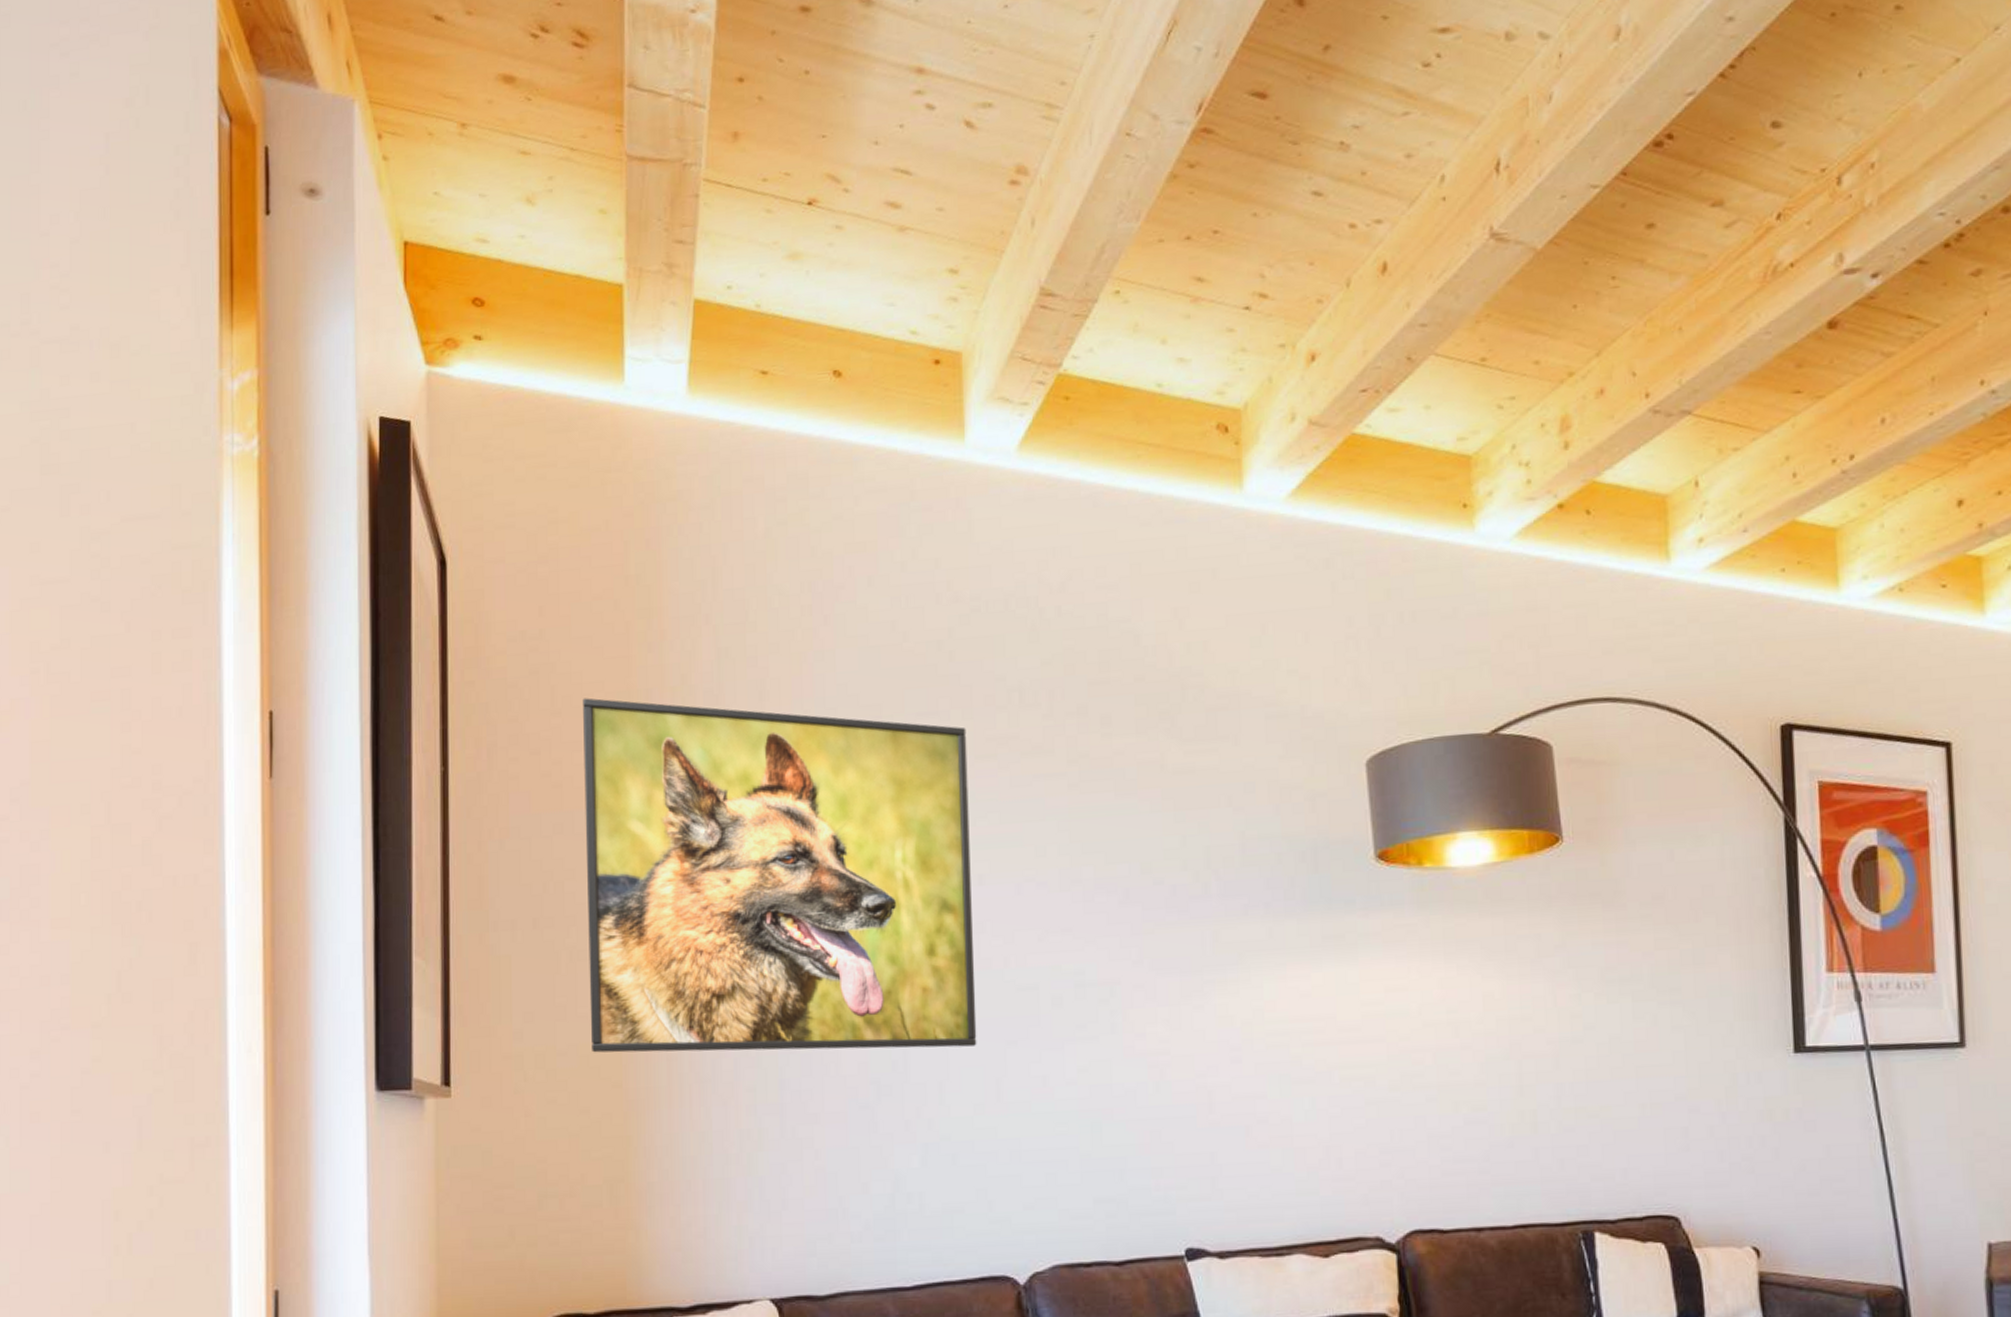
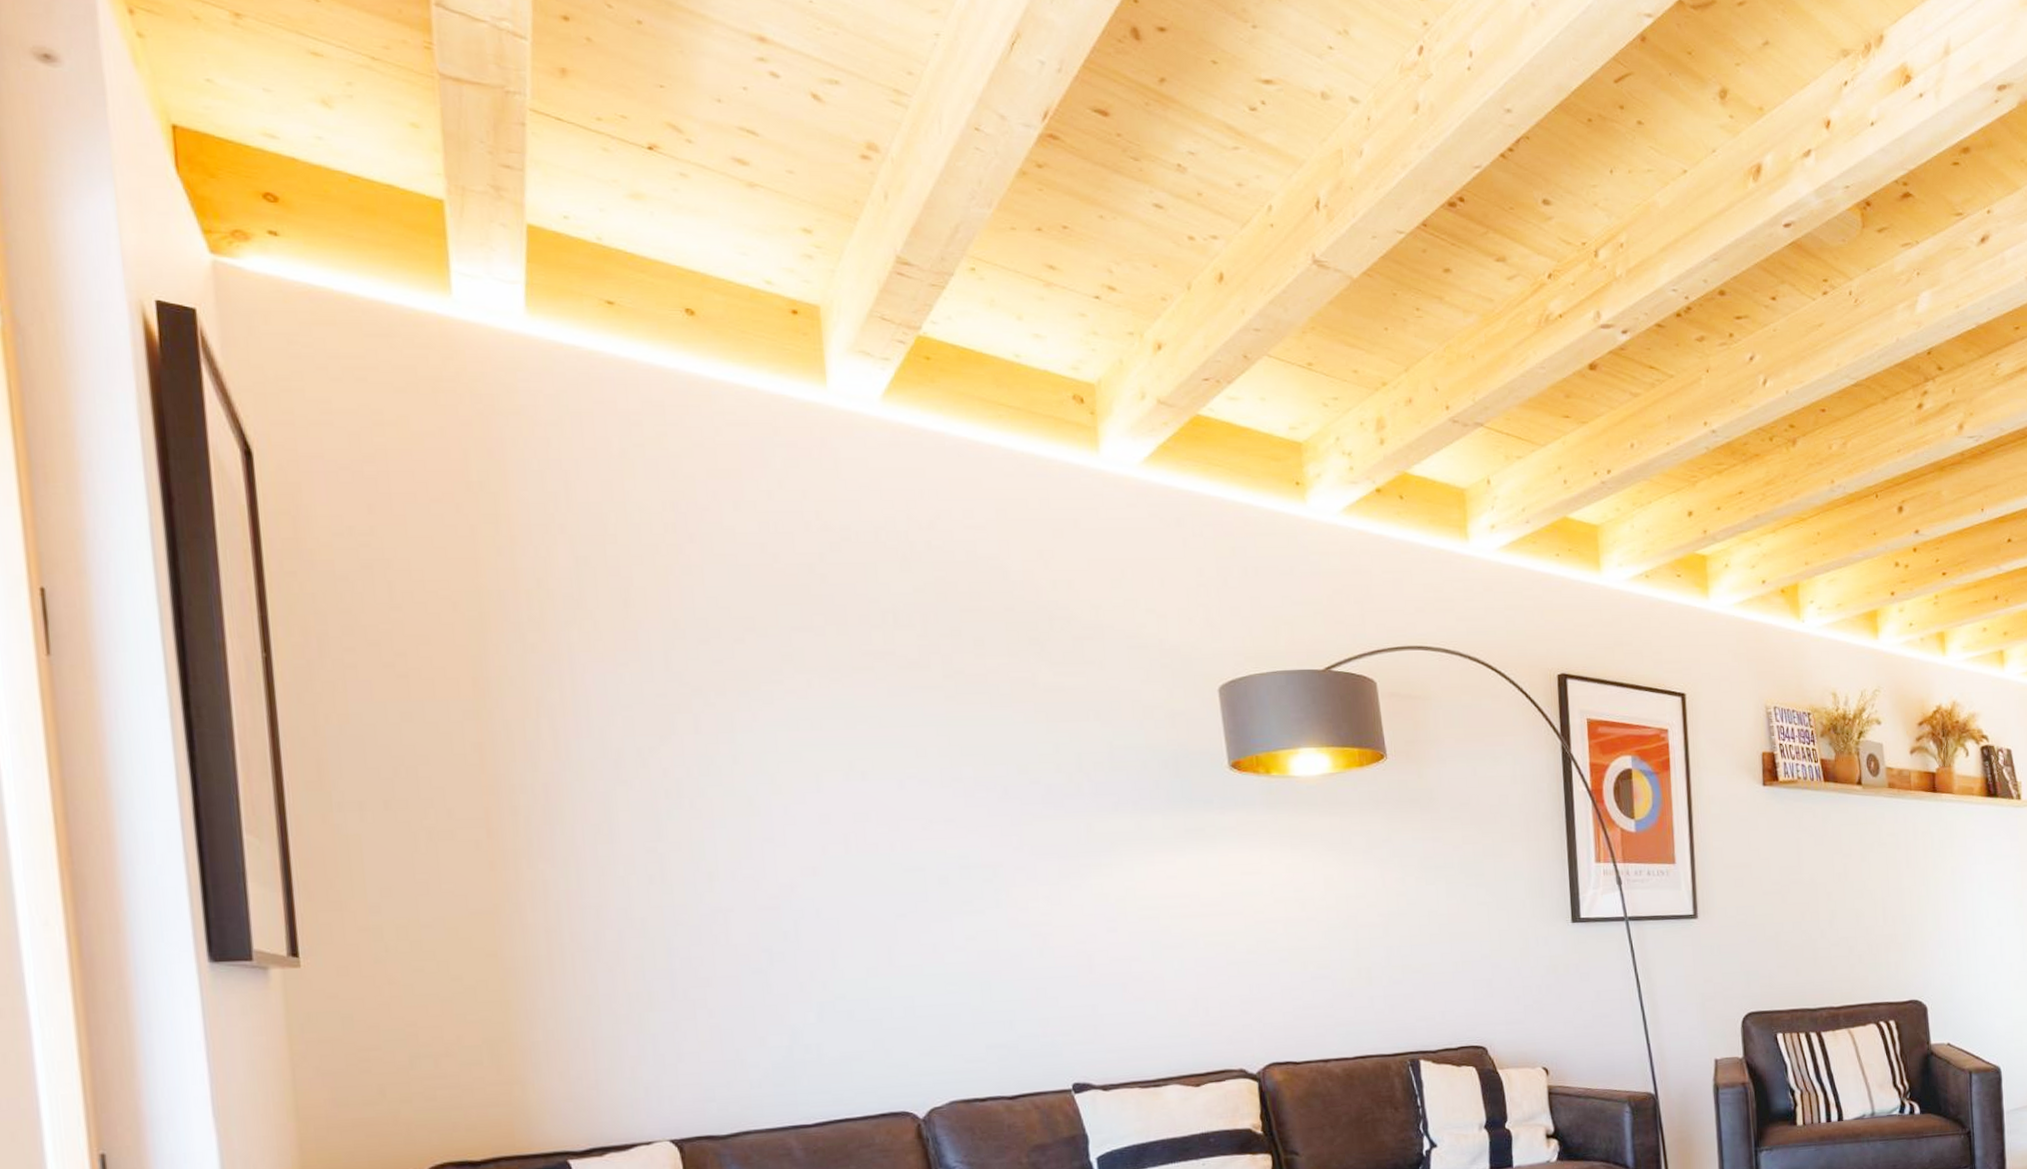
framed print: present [583,698,977,1053] -> none [426,595,867,925]

